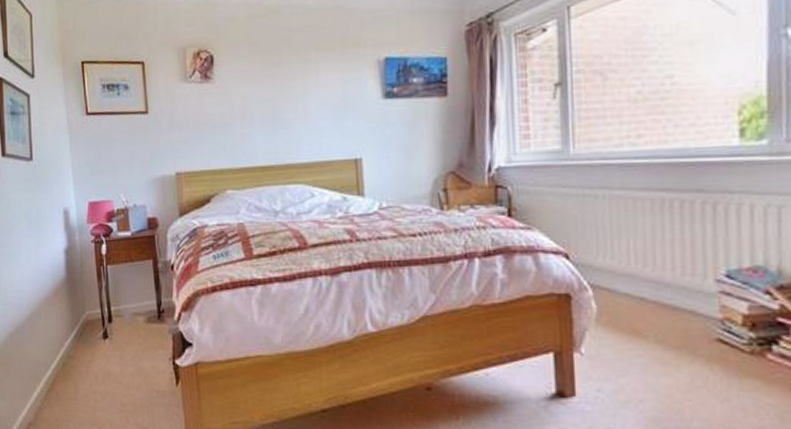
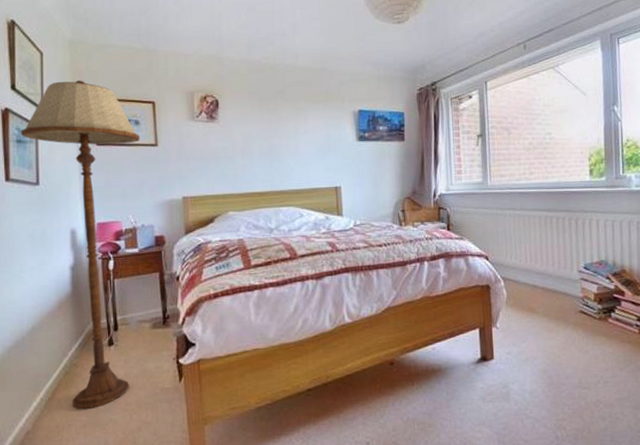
floor lamp: none [14,42,130,406] -> present [20,80,141,410]

